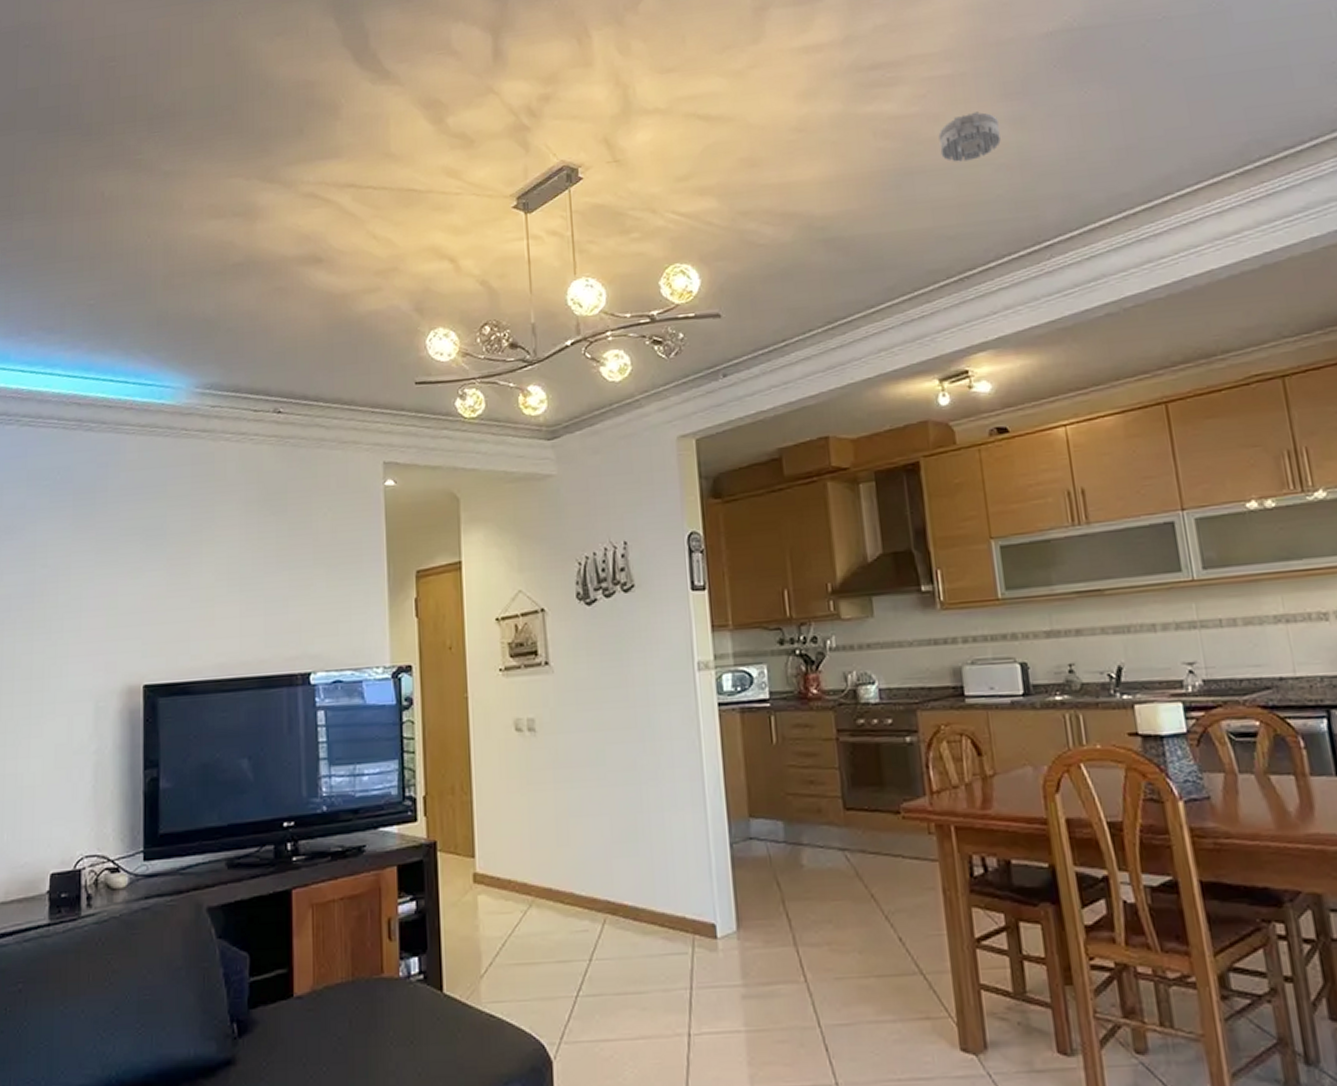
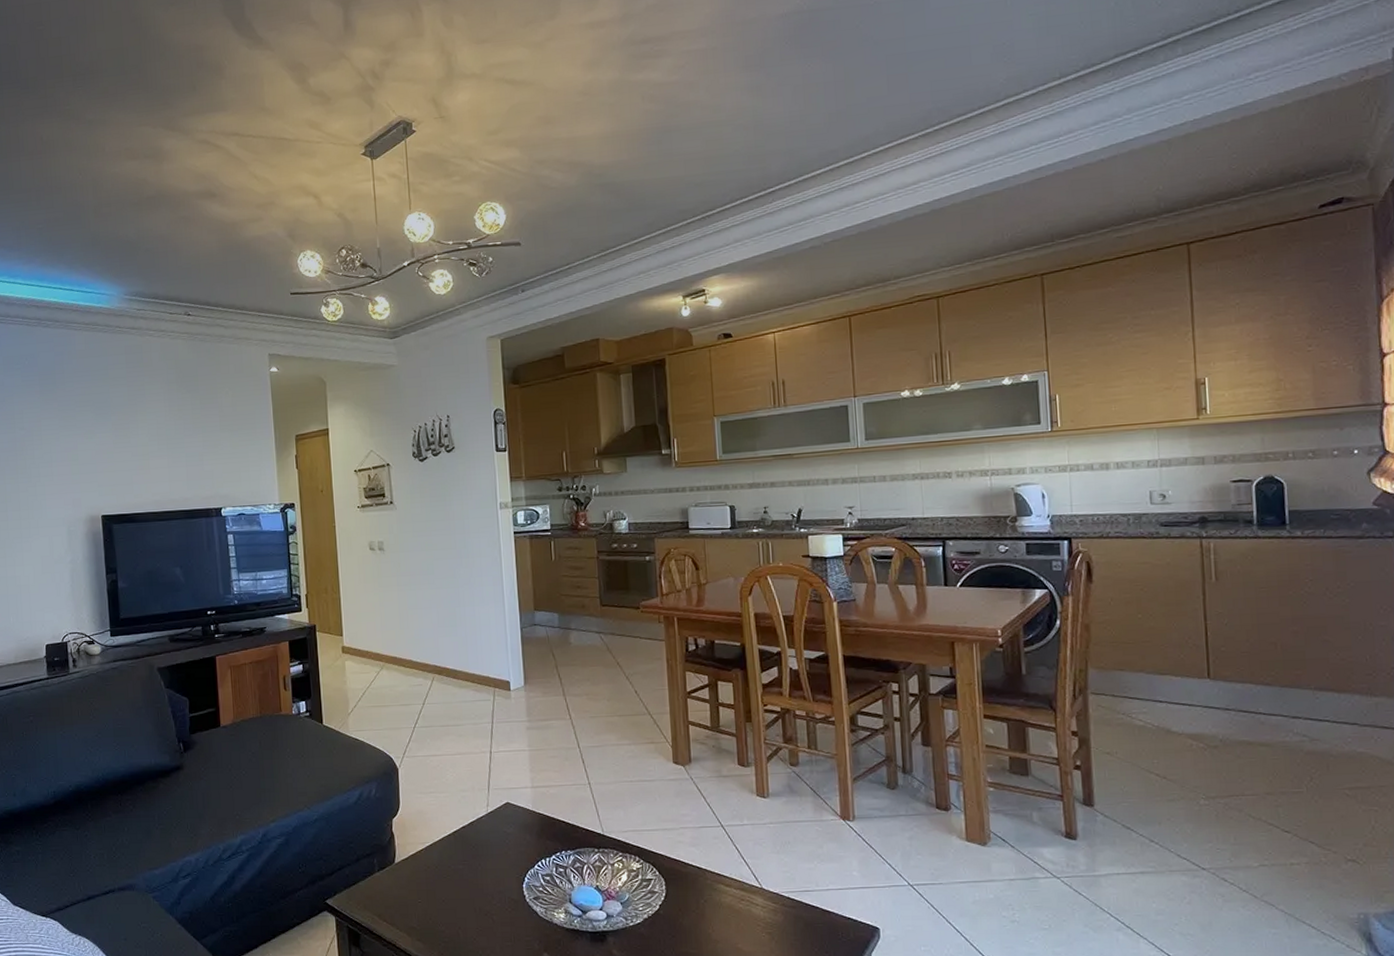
smoke detector: present [938,111,1001,162] -> none [692,80,740,123]

